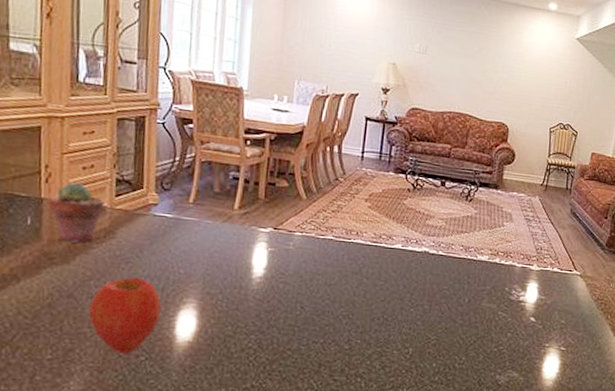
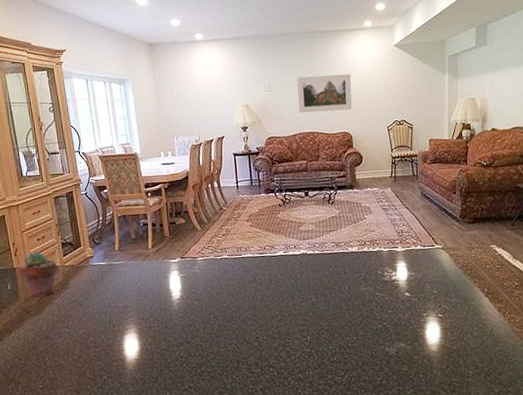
apple: present [89,278,162,354] -> none [61,316,112,376]
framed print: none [454,46,522,99] -> present [296,74,353,113]

